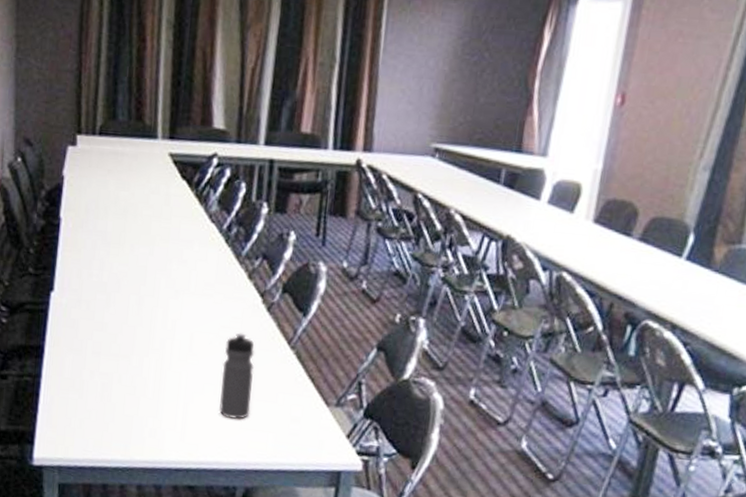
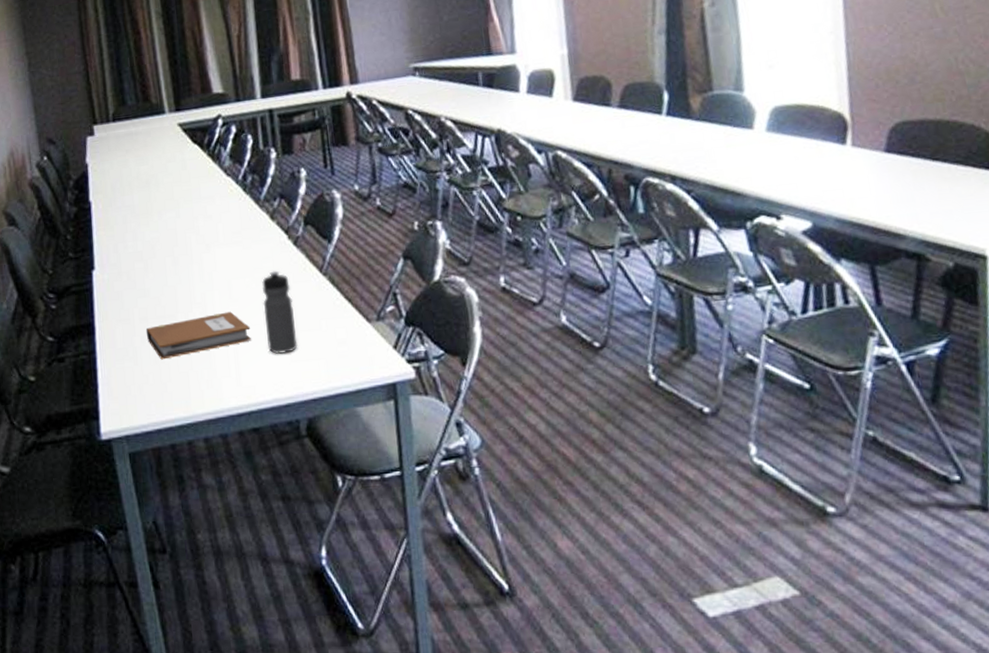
notebook: none [96,363,205,400] -> present [145,311,252,360]

